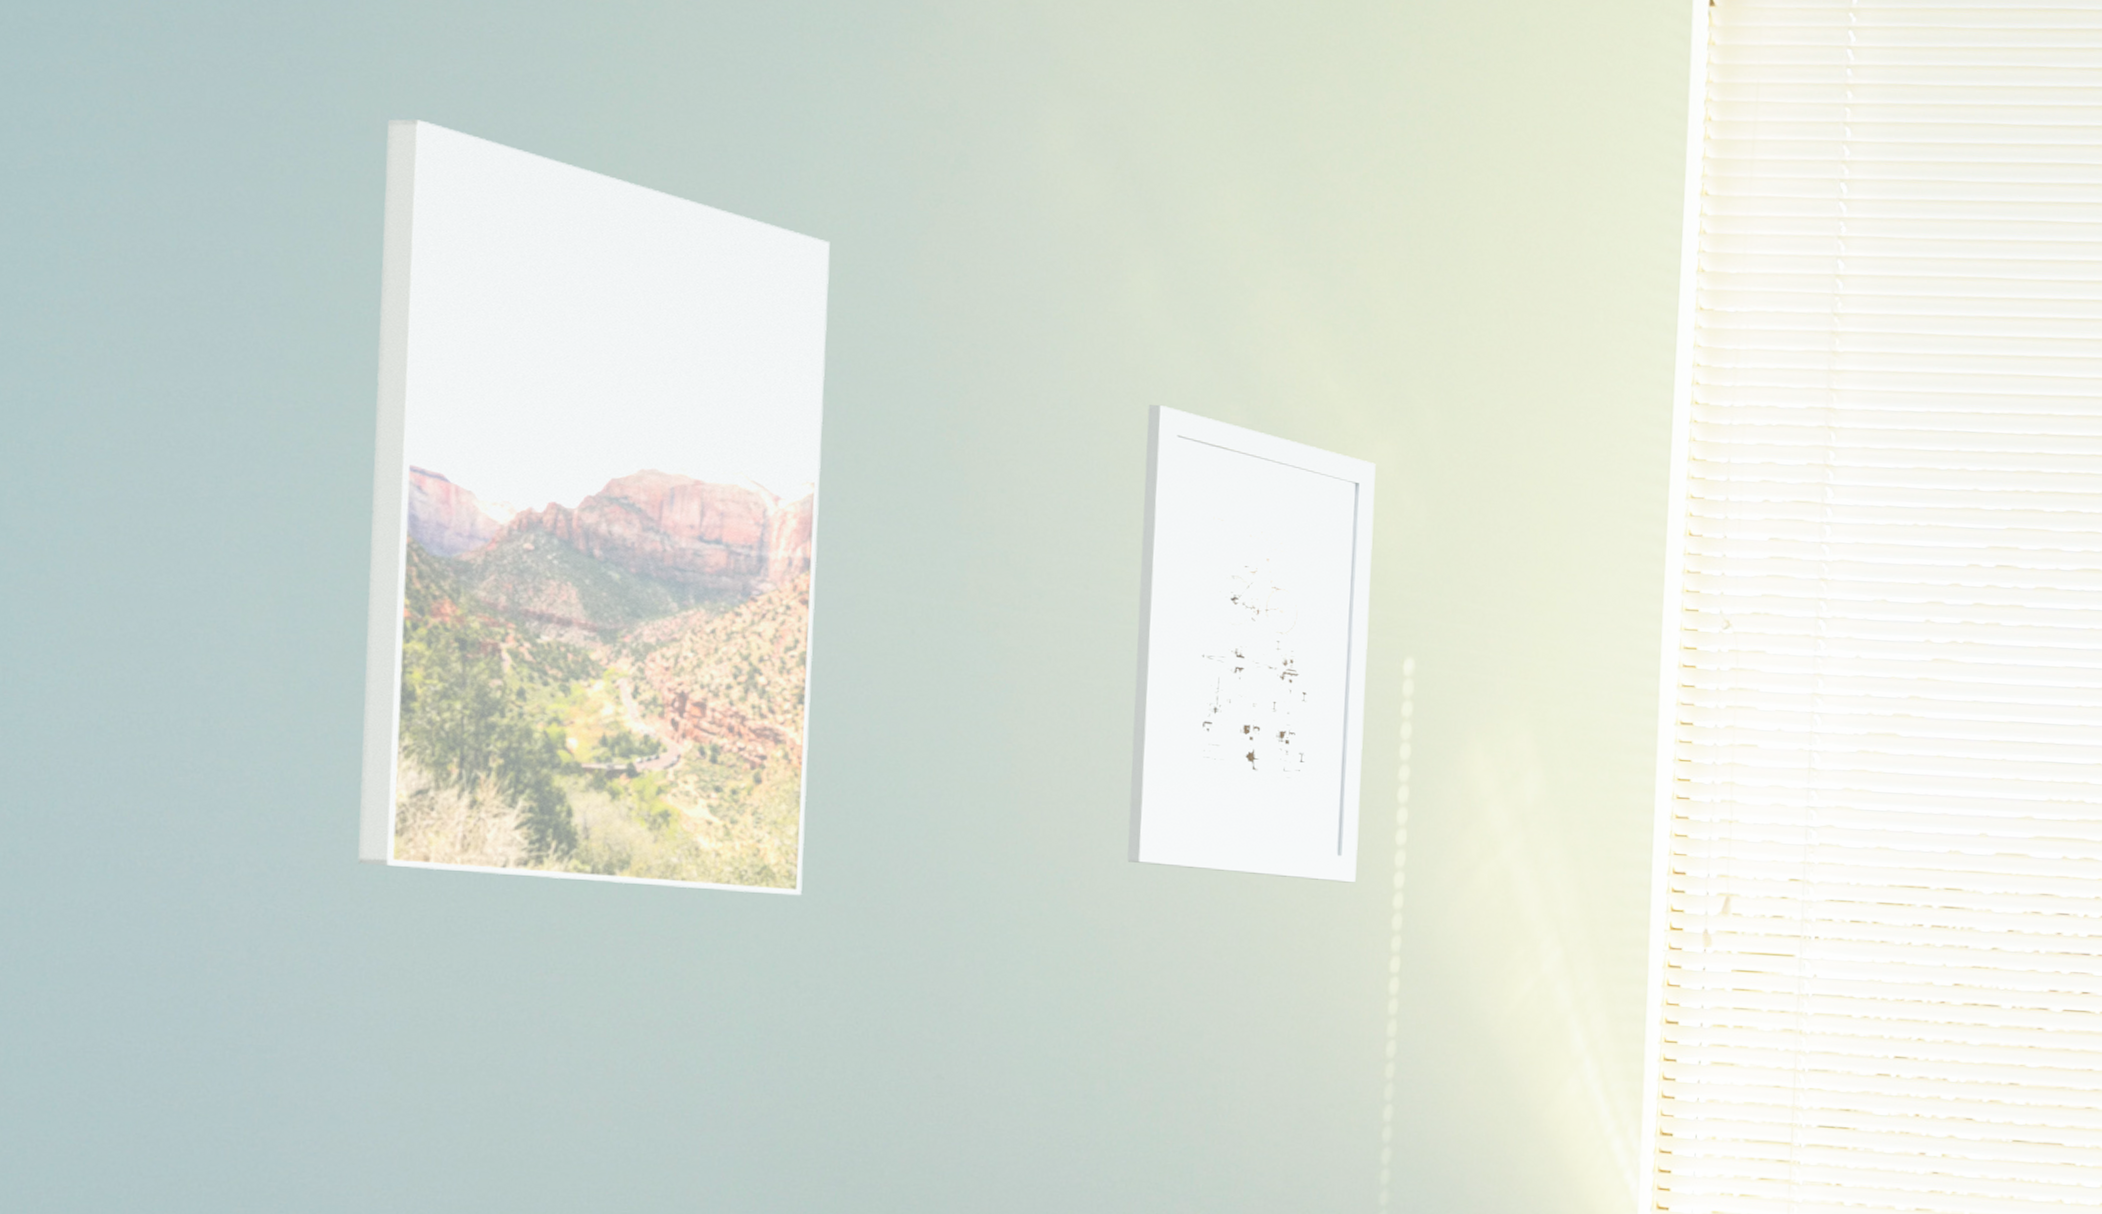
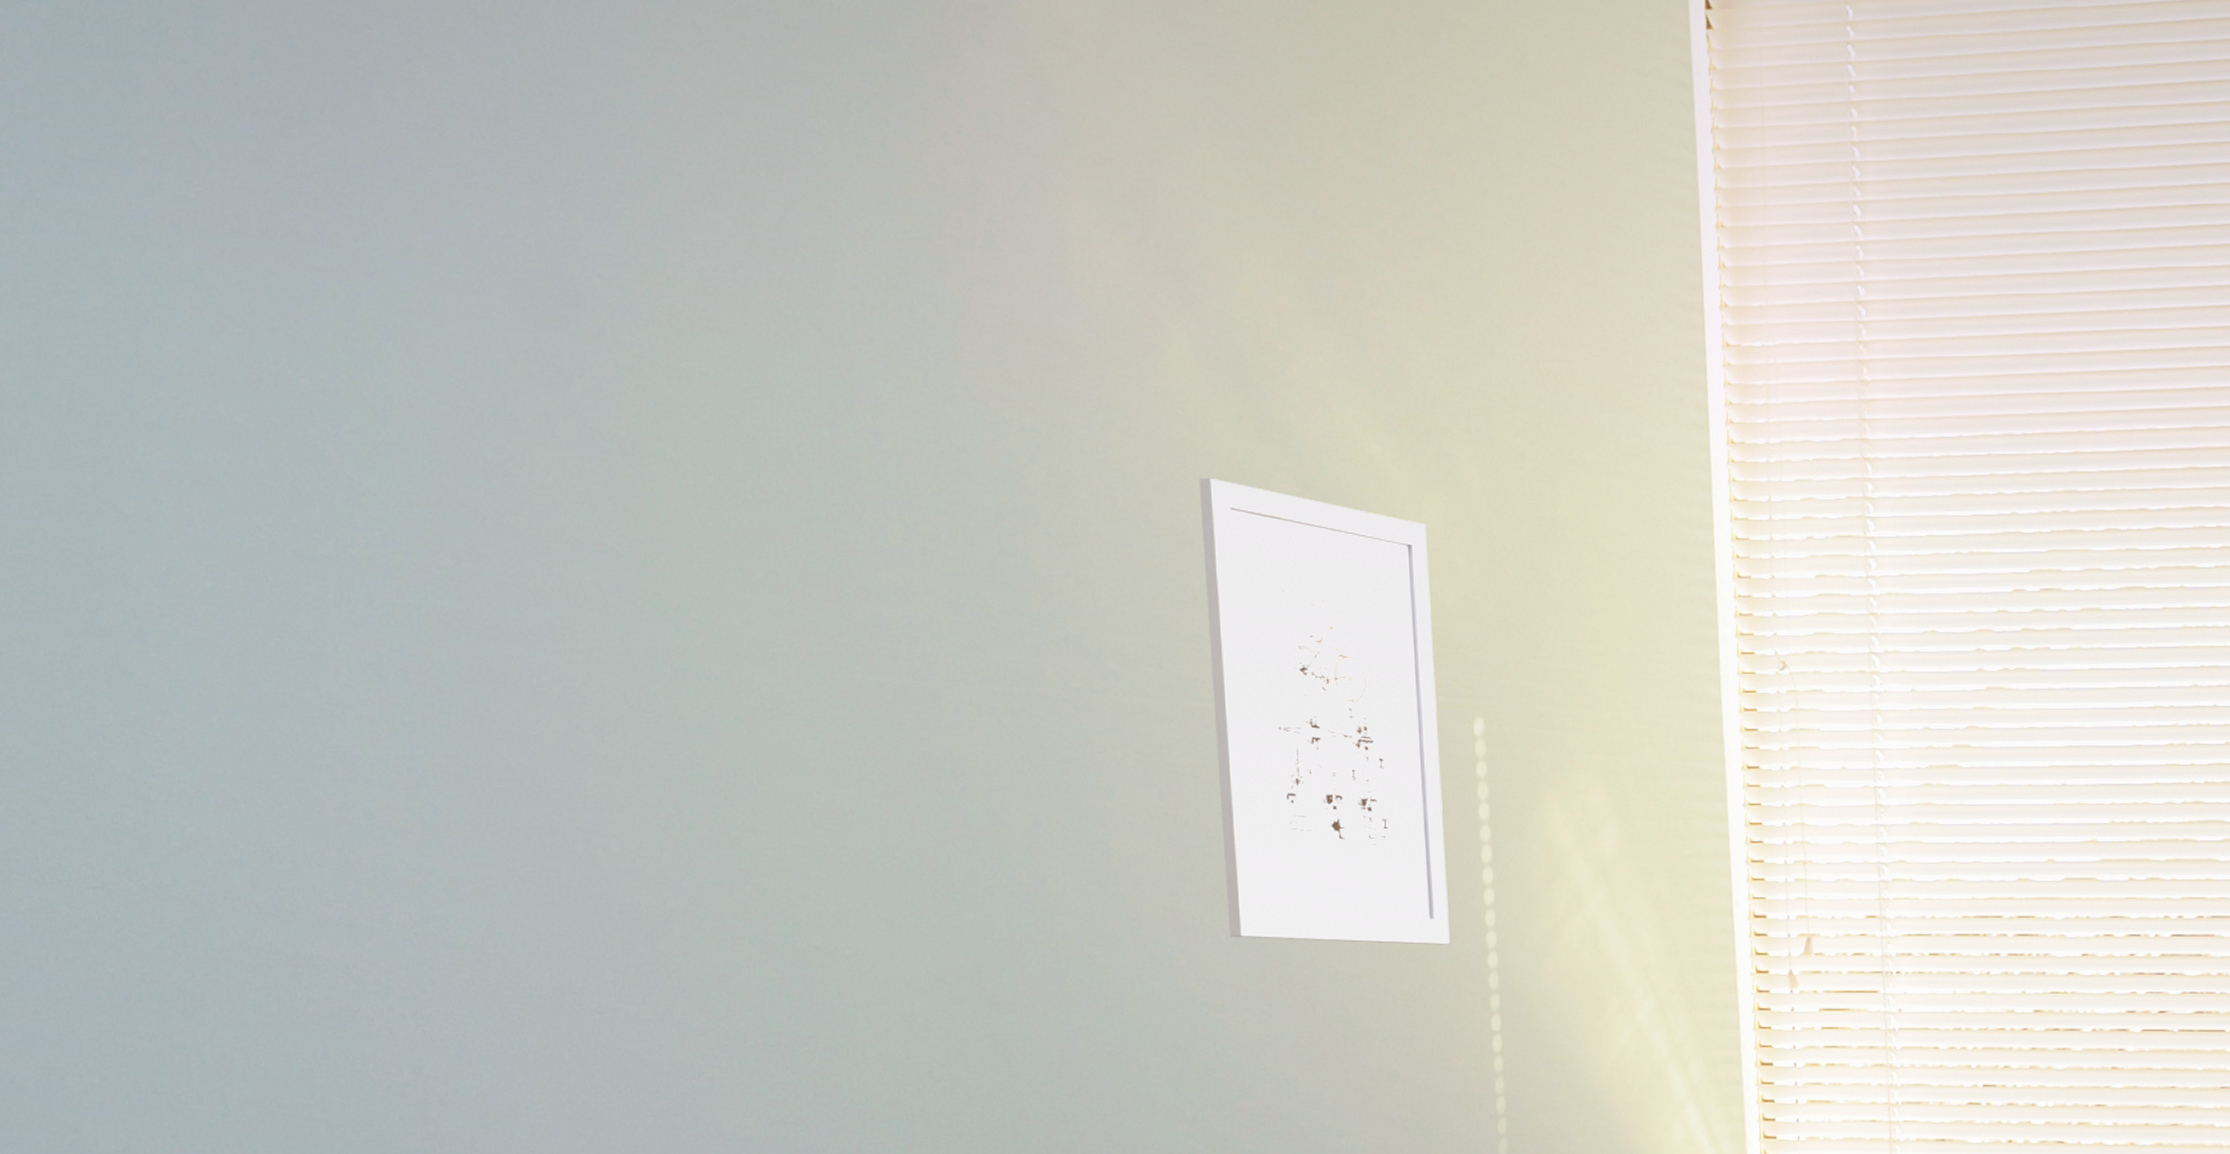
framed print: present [357,118,830,896] -> none [428,234,925,989]

